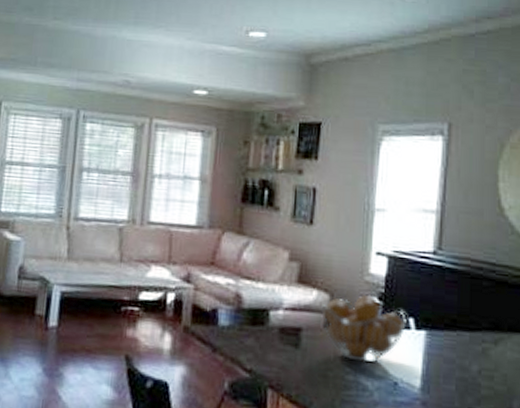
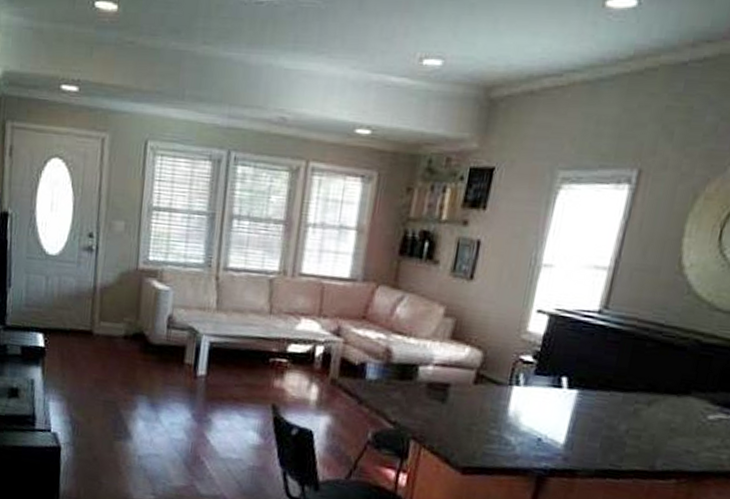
fruit basket: present [321,294,407,363] -> none [471,352,560,420]

